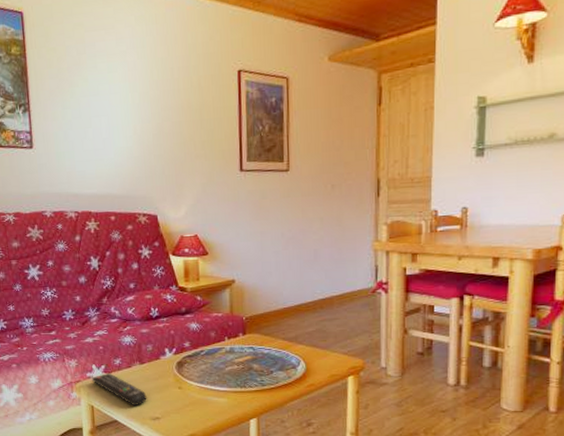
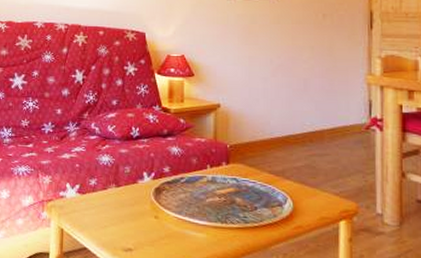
remote control: present [91,373,147,406] -> none [64,194,120,234]

